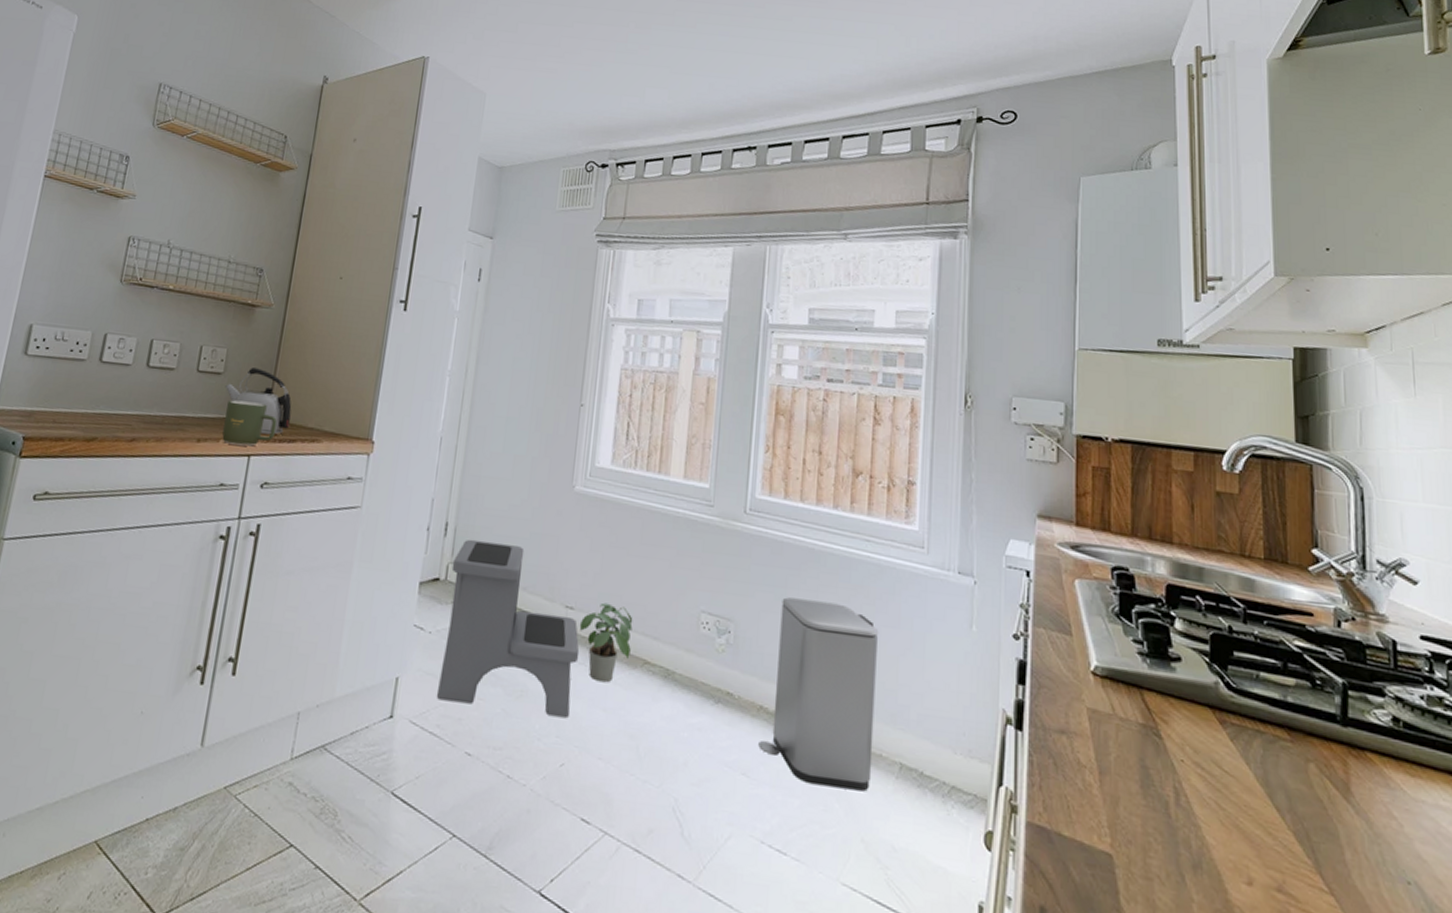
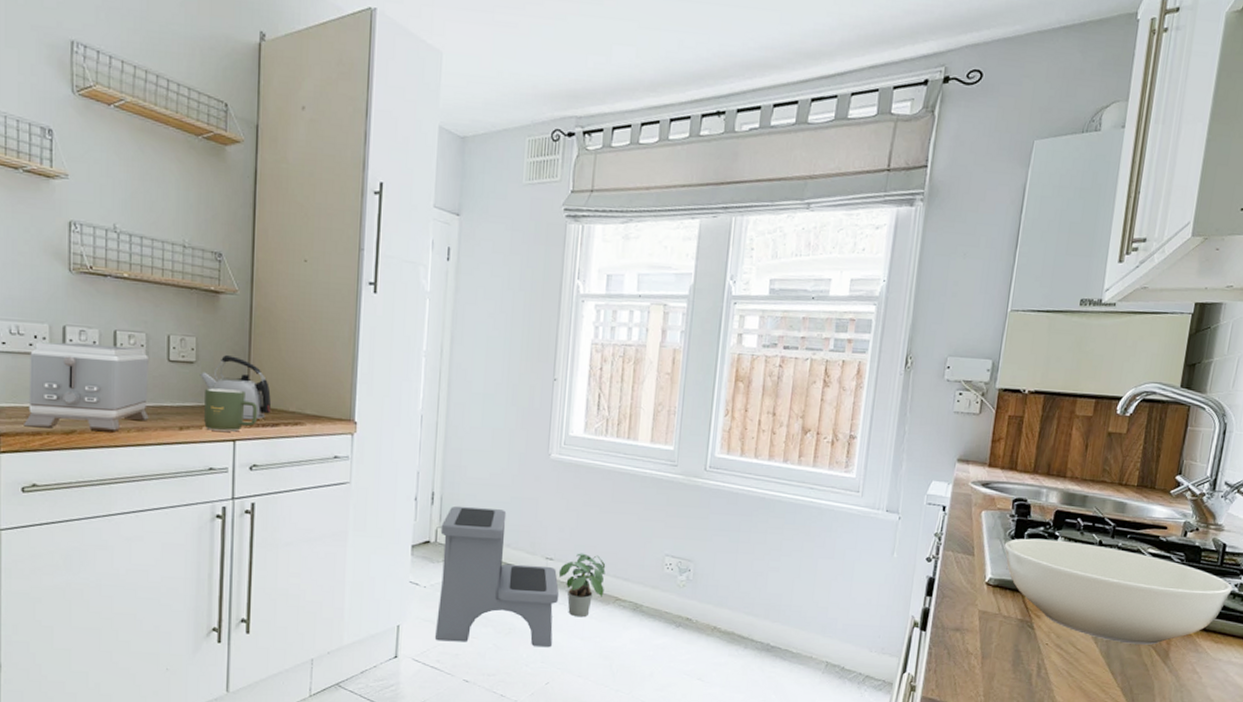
toaster: none [49,348,179,440] -> present [24,342,149,431]
pedal bin: present [758,597,879,792] -> none [712,539,816,685]
bowl: none [1108,617,1418,773] -> present [1004,538,1233,645]

